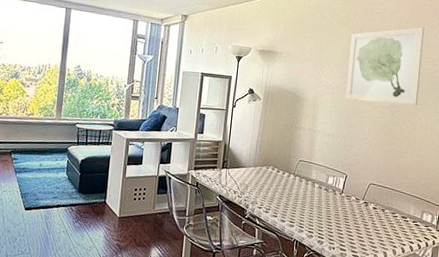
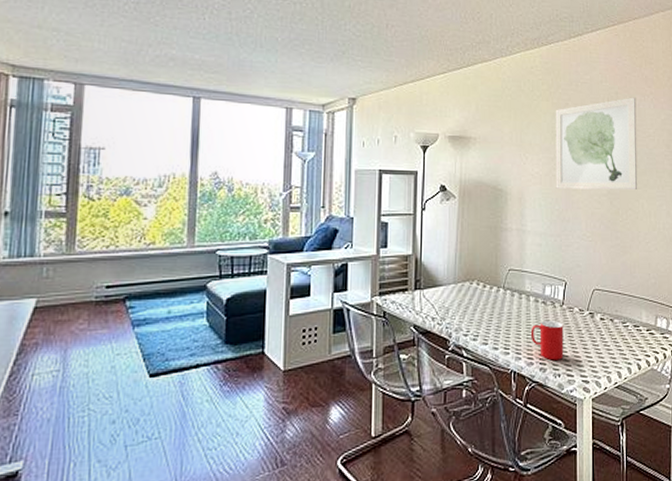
cup: none [312,204,341,237] -> present [530,321,564,361]

